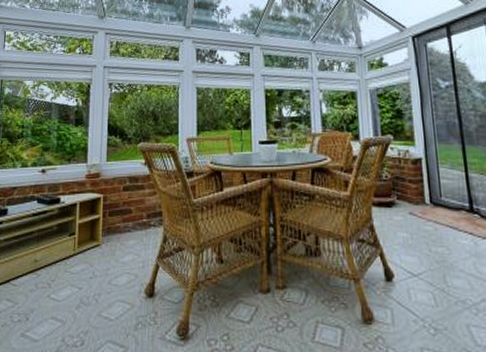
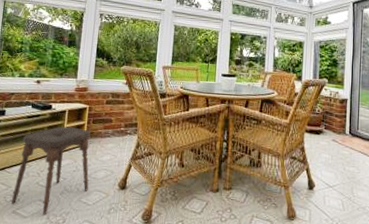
stool: none [20,223,109,337] -> present [12,126,90,215]

